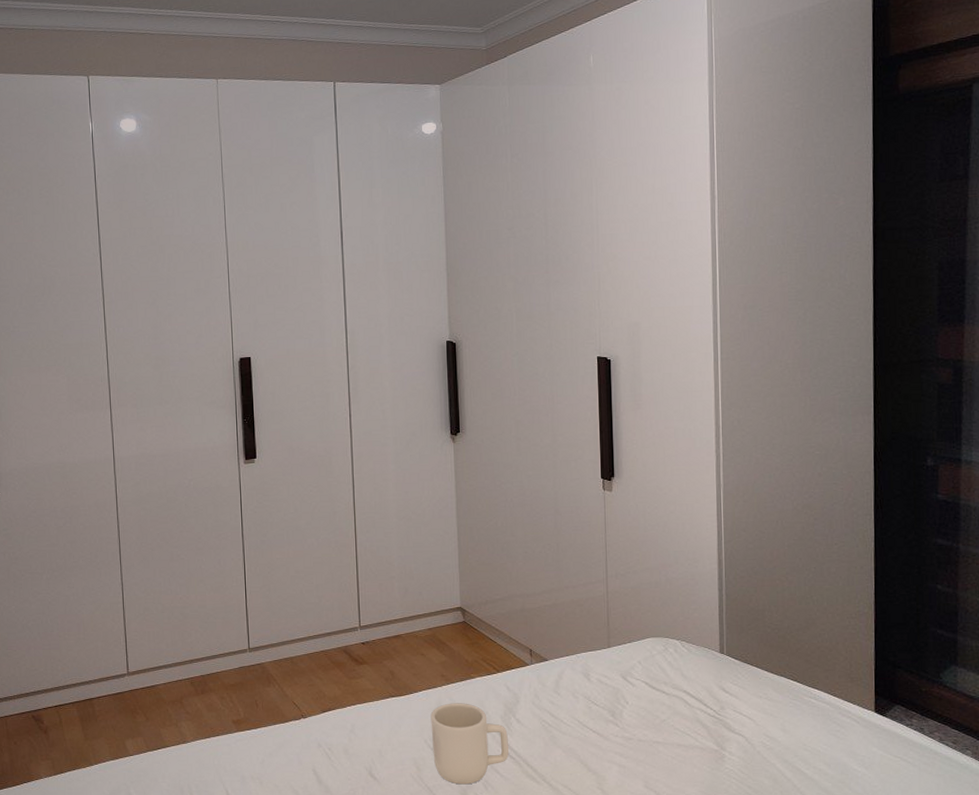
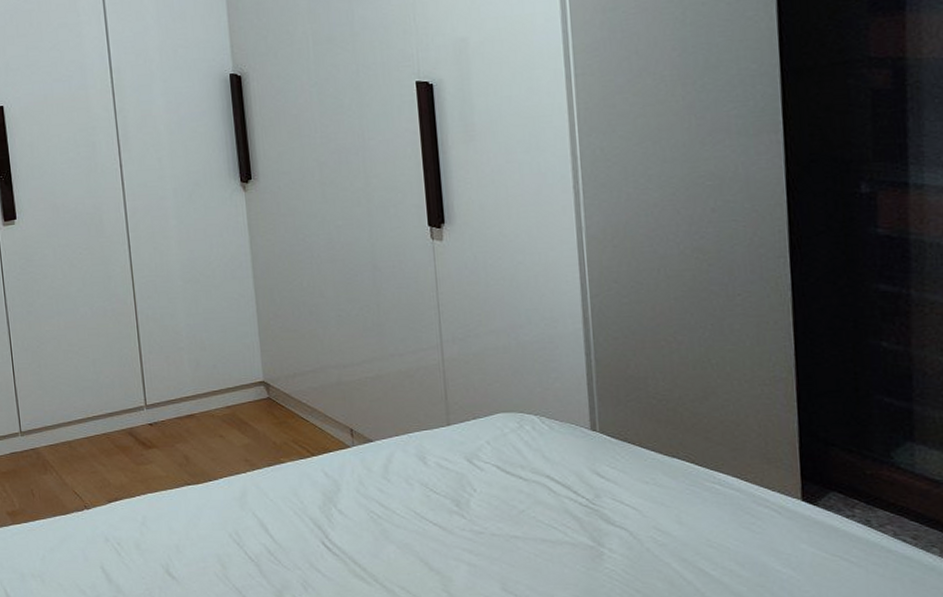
mug: present [430,703,510,785] -> none [234,491,332,585]

